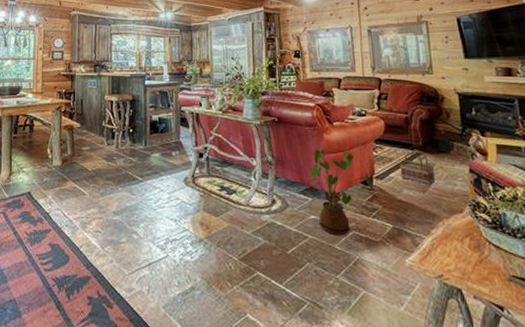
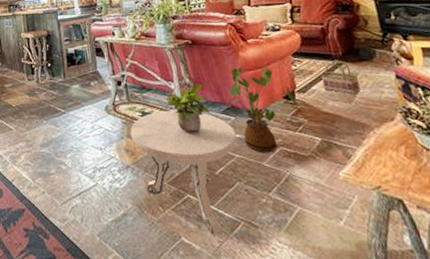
side table: none [207,187,312,314] -> present [130,110,237,235]
potted plant: none [247,163,289,210] -> present [167,84,211,132]

